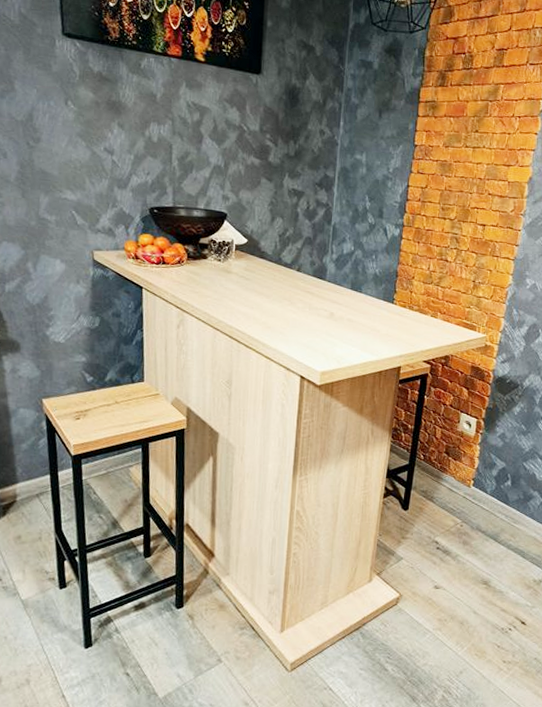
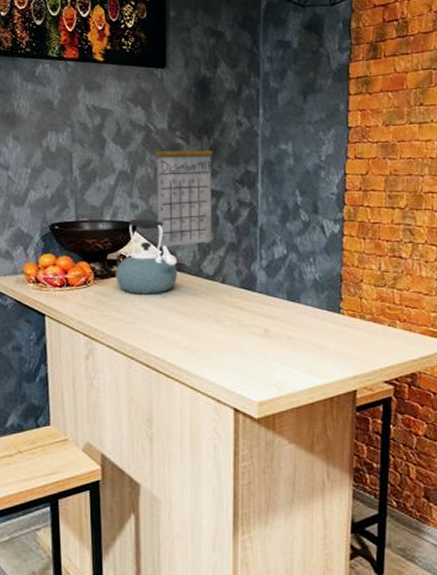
kettle: none [206,209,260,277] -> present [115,218,177,294]
calendar: none [245,132,298,237] -> present [155,129,213,248]

